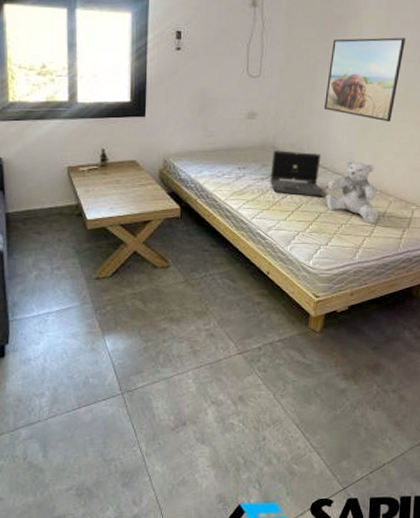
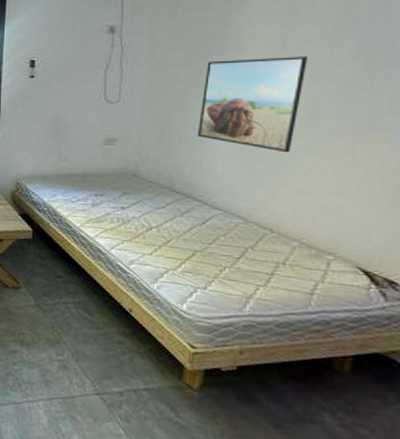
laptop: present [270,150,324,197] -> none [131,178,201,234]
teddy bear: present [325,159,378,224] -> none [202,193,276,271]

